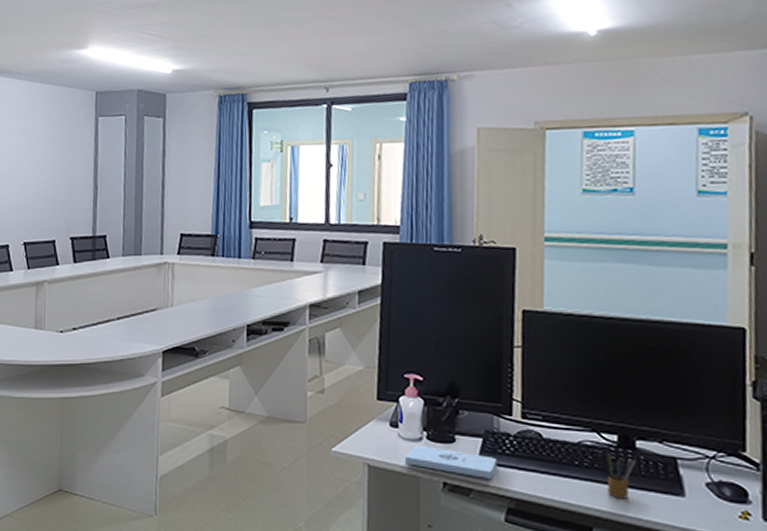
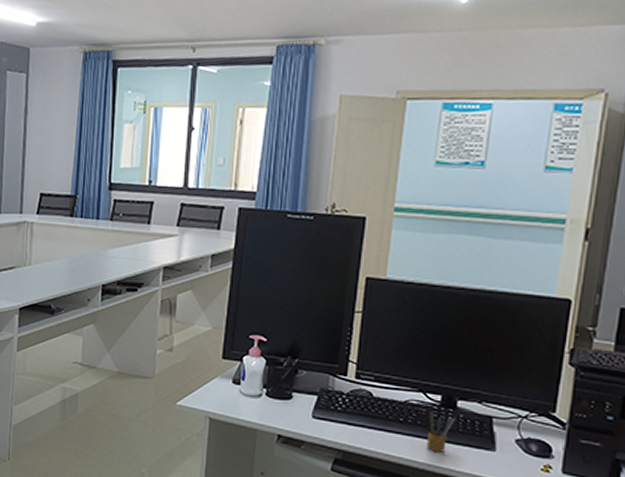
notepad: present [405,445,498,479] -> none [245,401,330,432]

